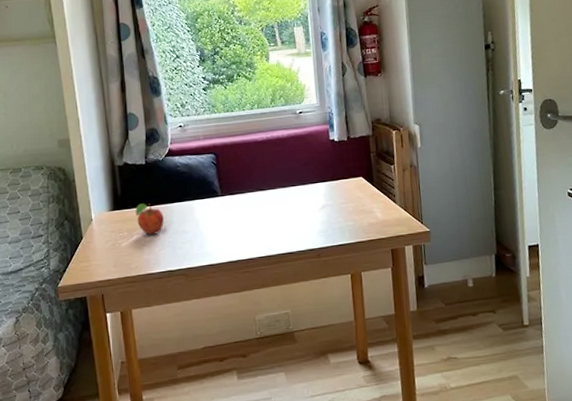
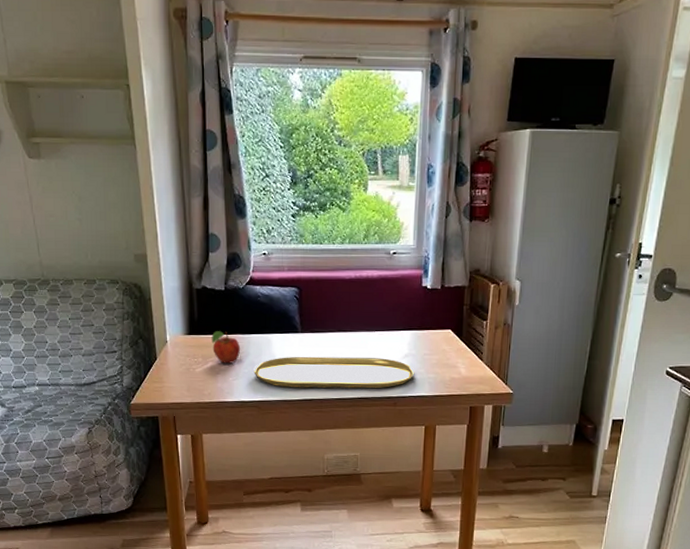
placemat: none [178,211,334,252] -> present [254,356,415,389]

